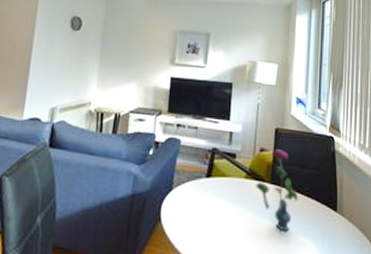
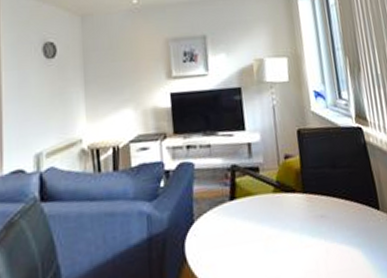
vase: present [254,148,299,232] -> none [285,151,336,244]

